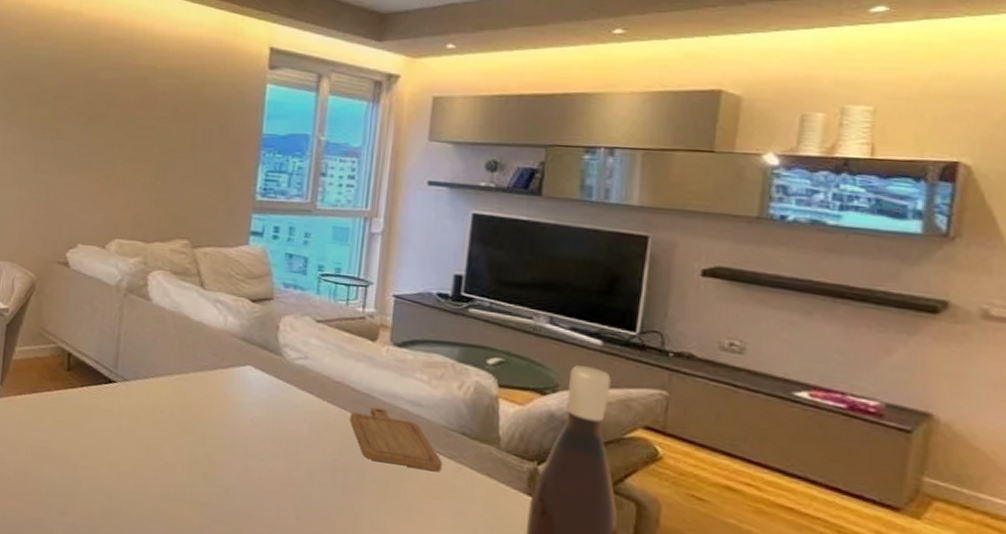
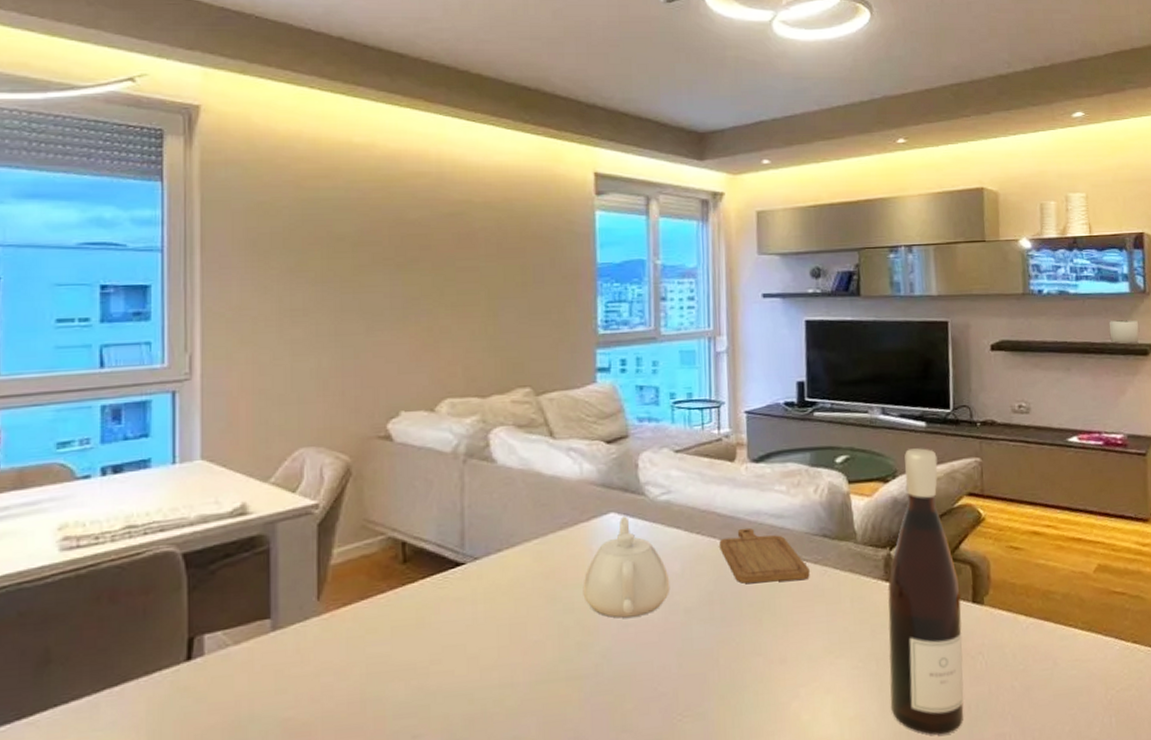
teapot: none [214,371,297,465] -> present [583,516,670,618]
planter: none [879,264,930,297] -> present [1109,320,1139,344]

